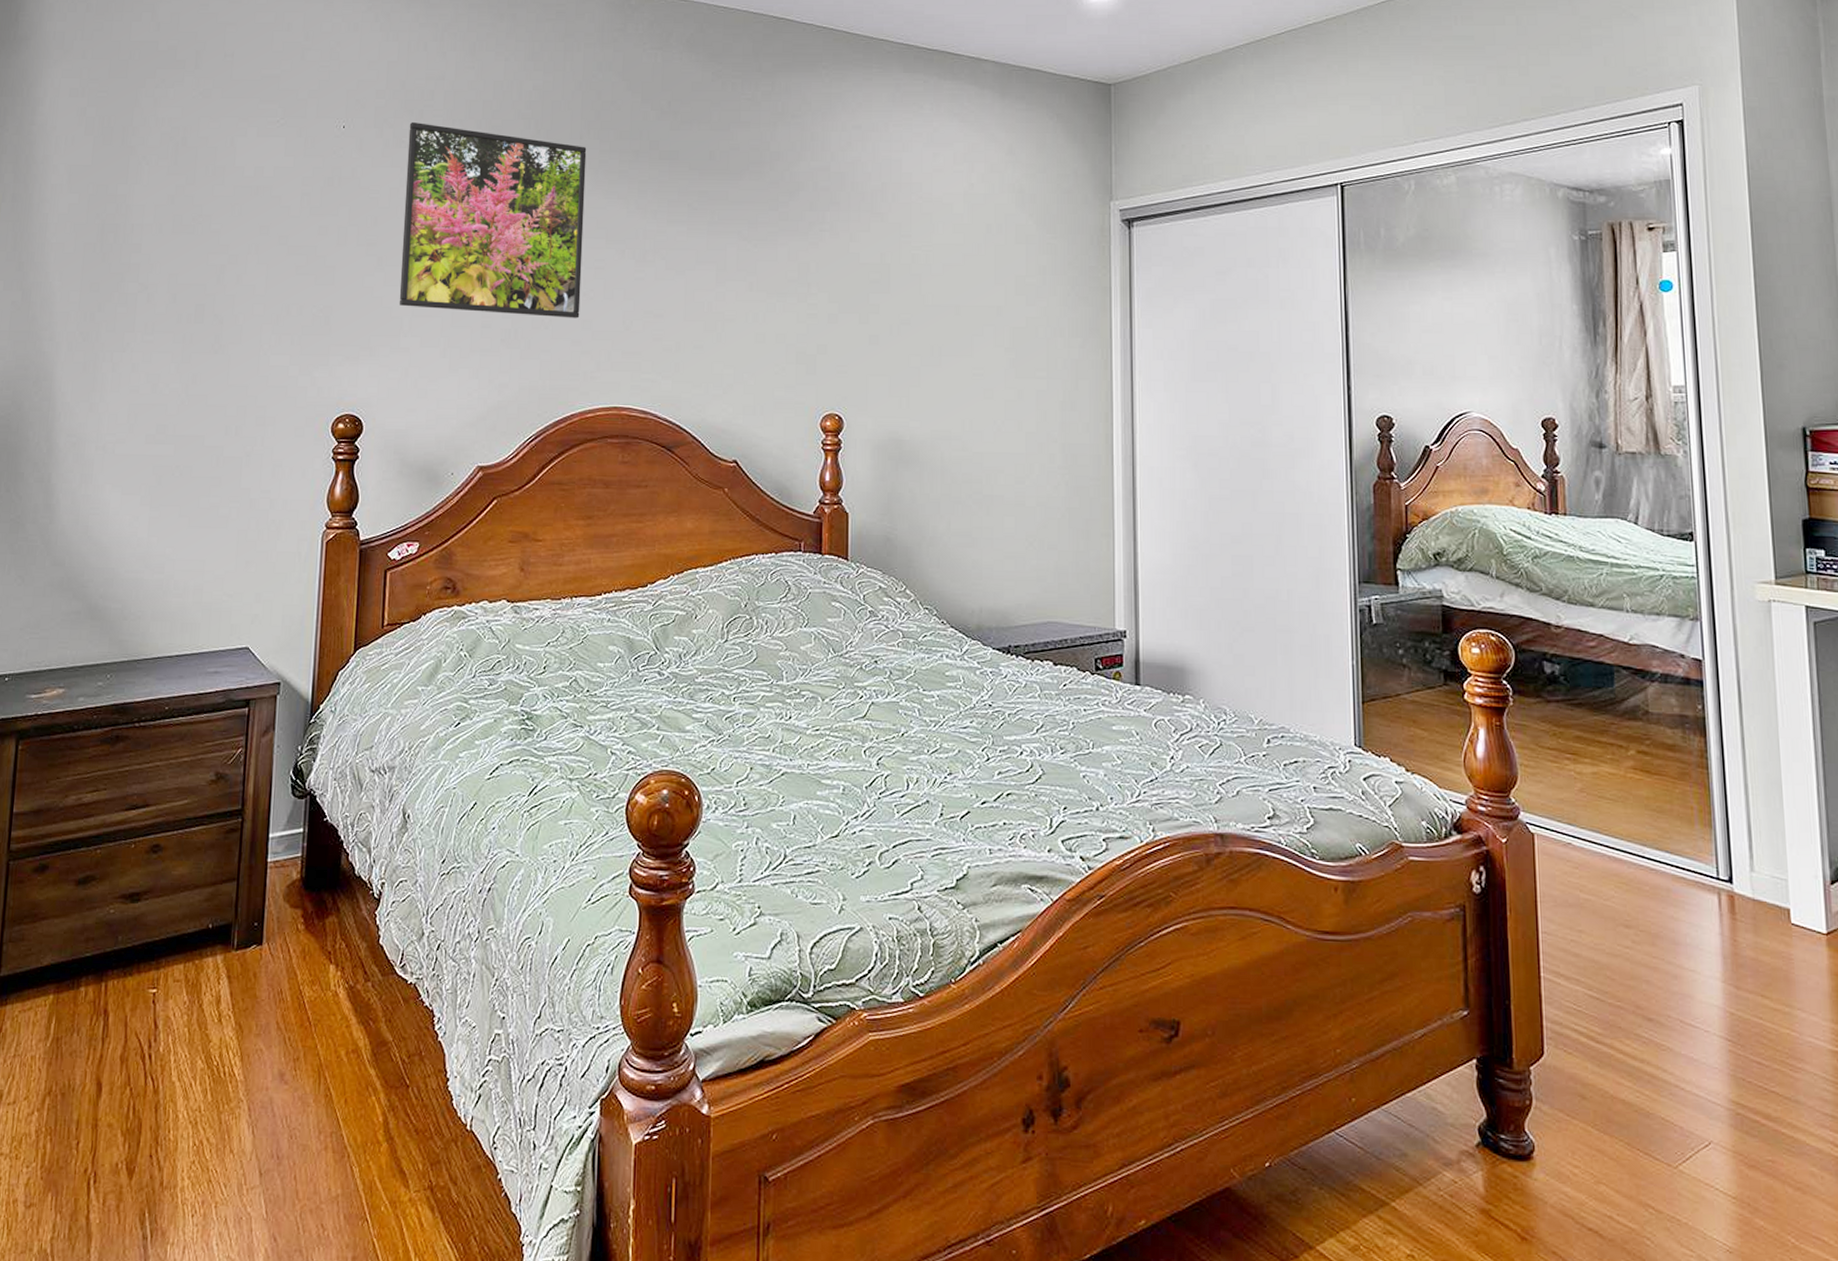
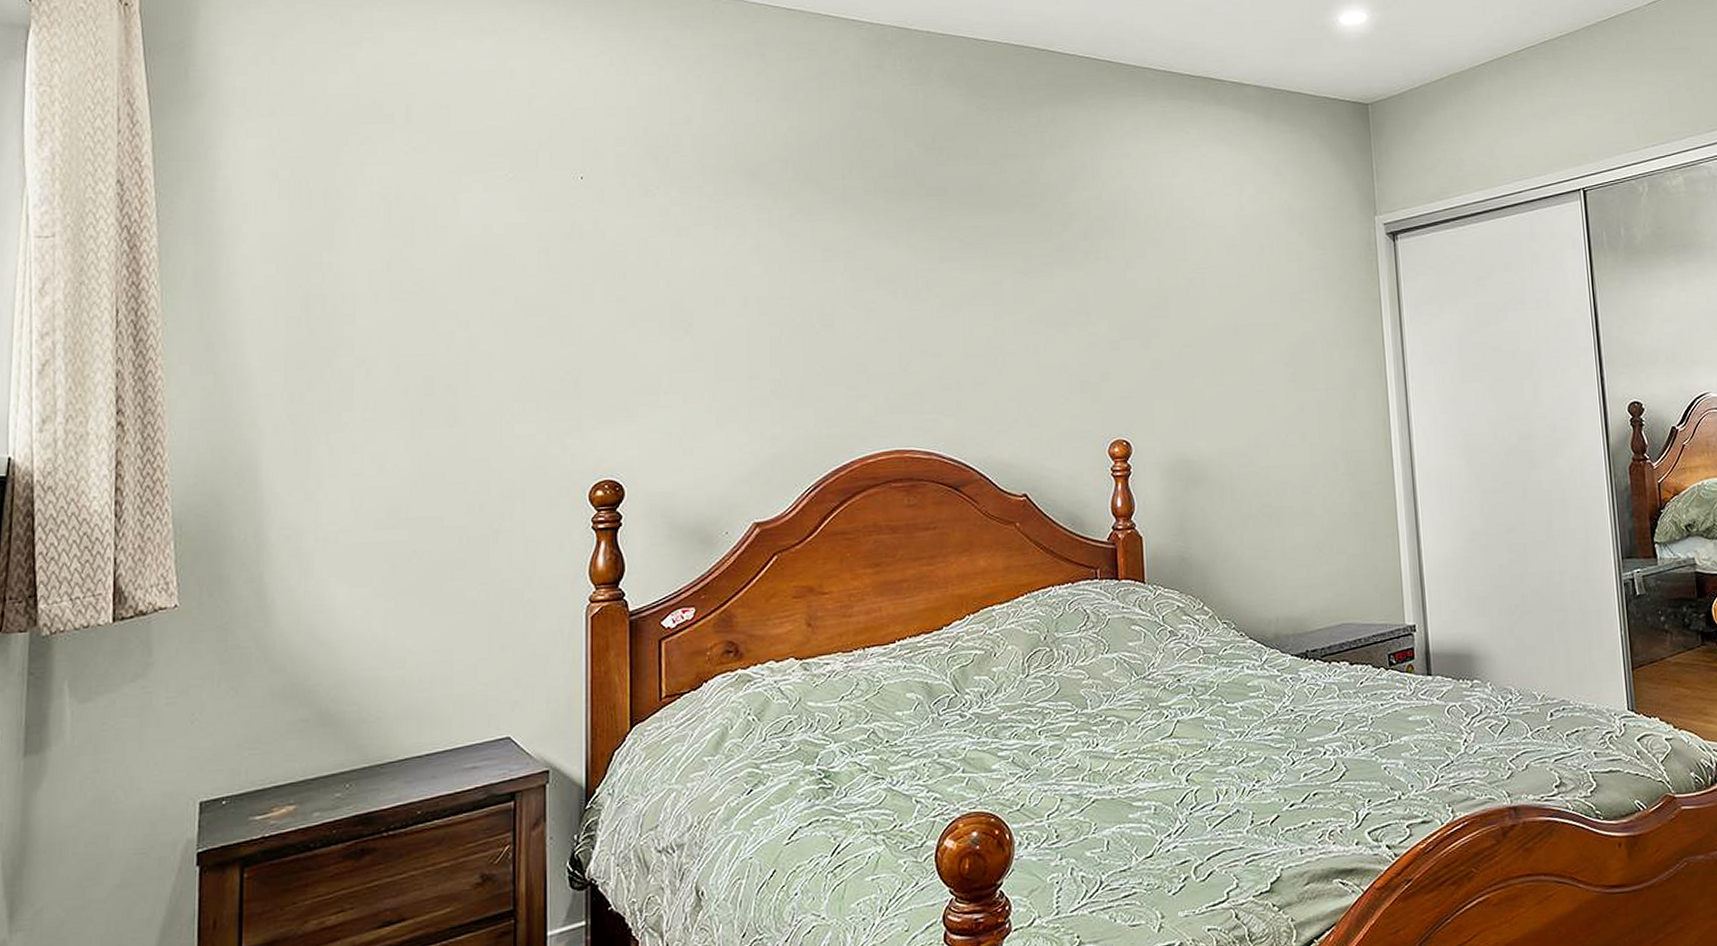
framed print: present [399,121,587,318] -> none [655,169,854,364]

